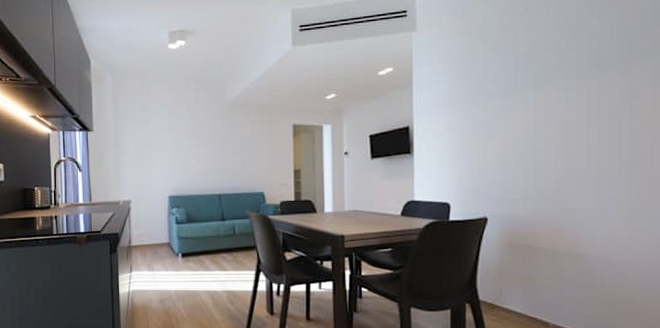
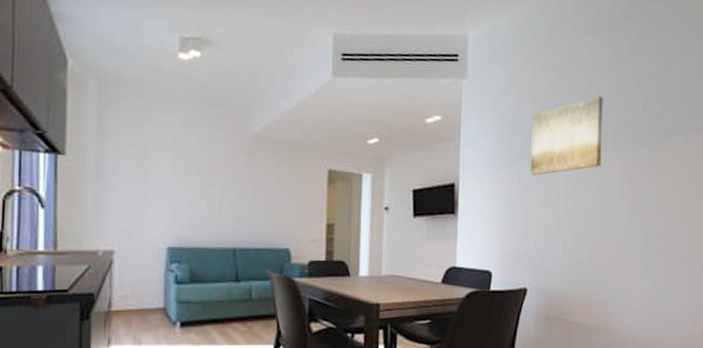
wall art: none [484,28,564,112] -> present [530,95,603,175]

